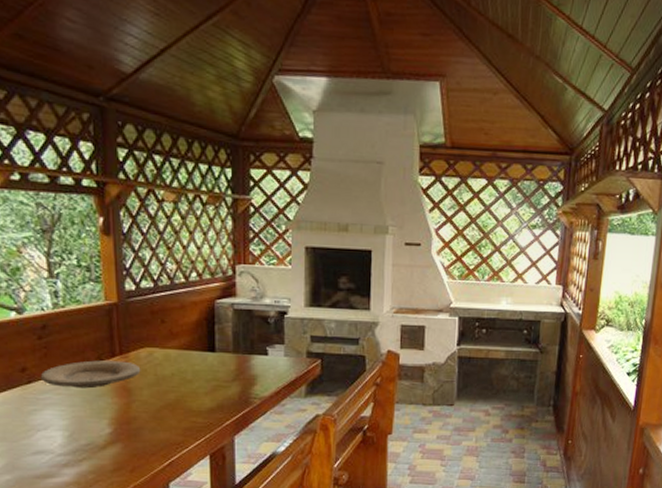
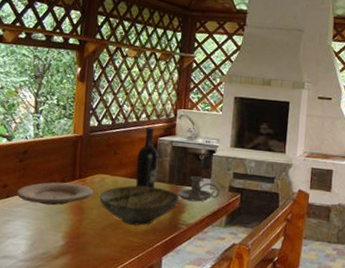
bowl: none [149,357,249,405] -> present [99,185,180,226]
wine bottle: none [191,287,218,361] -> present [135,126,159,189]
candle holder: none [246,342,297,372] -> present [178,176,220,202]

